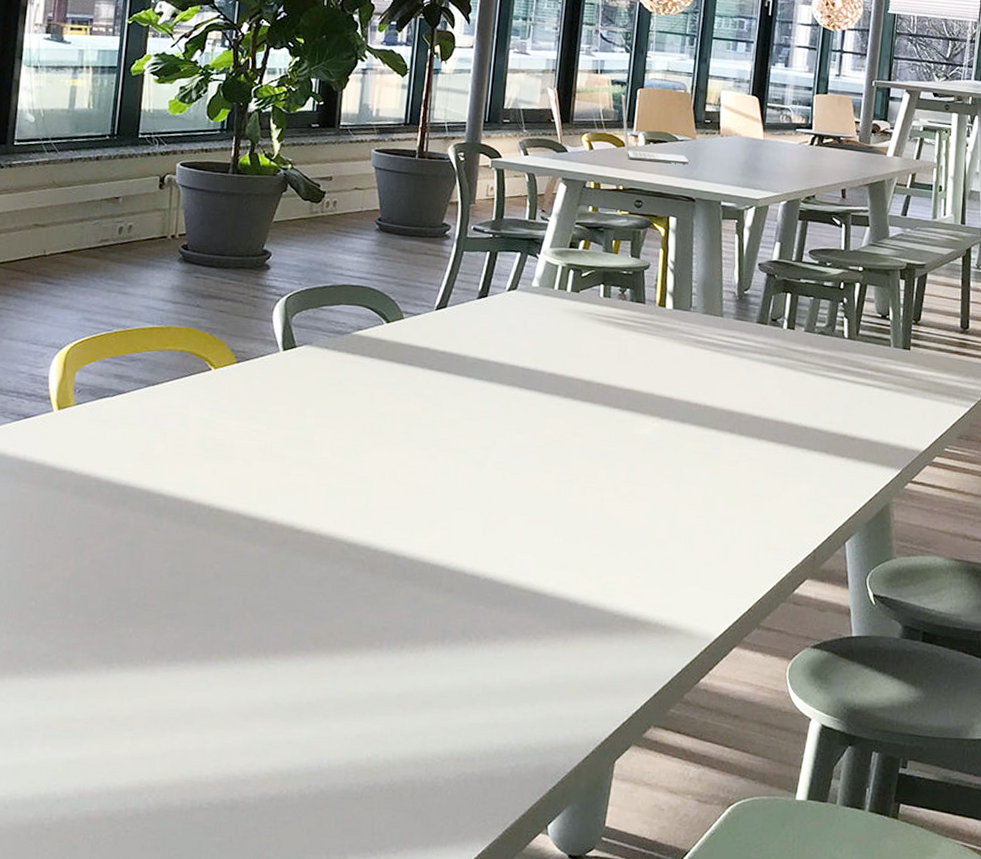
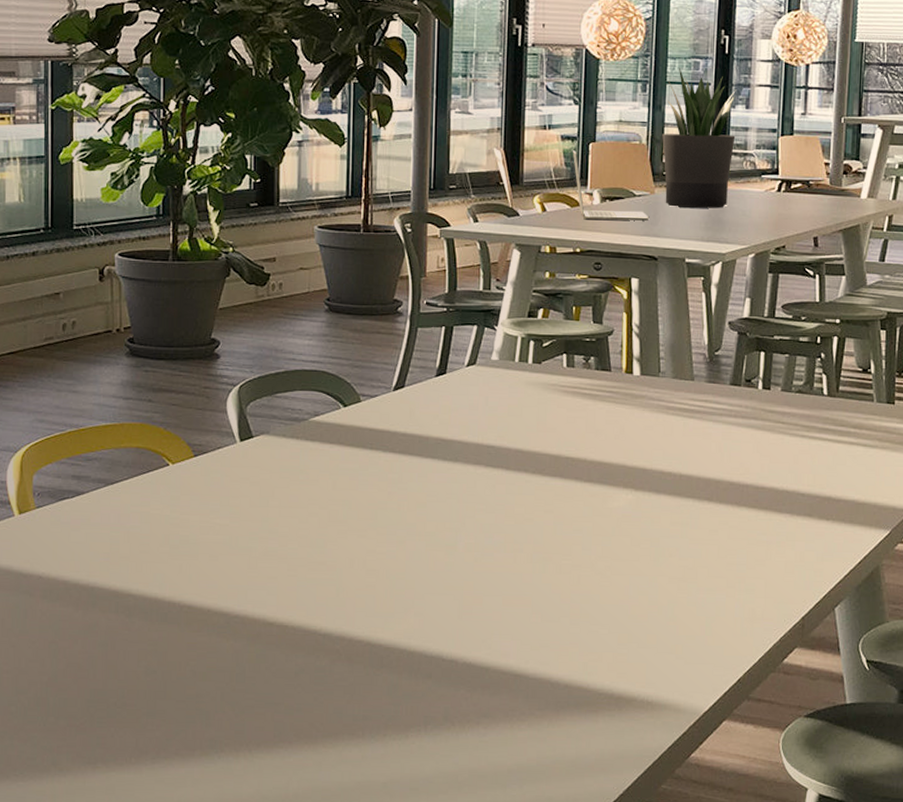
planter: none [705,25,777,157] -> present [662,67,736,209]

